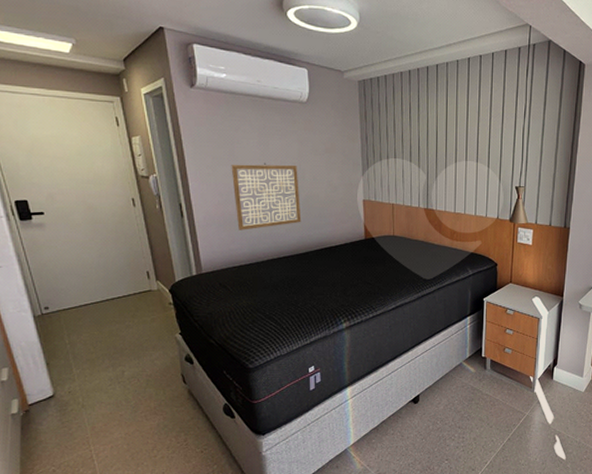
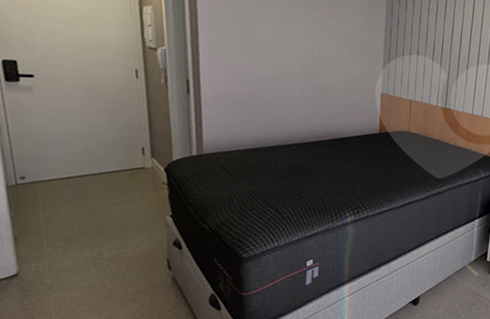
wall art: present [231,162,302,230] -> none [246,45,317,113]

